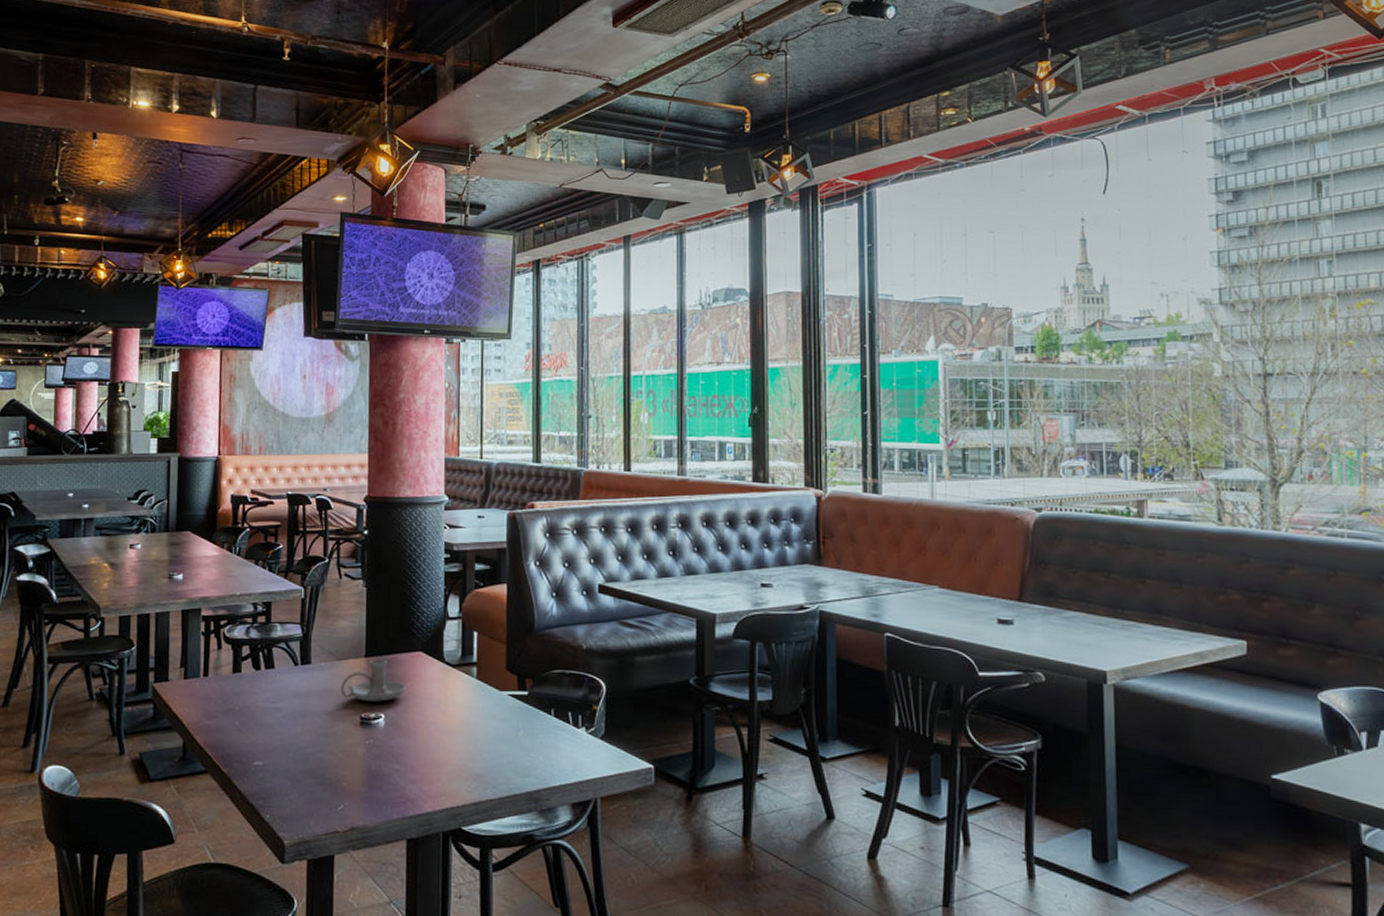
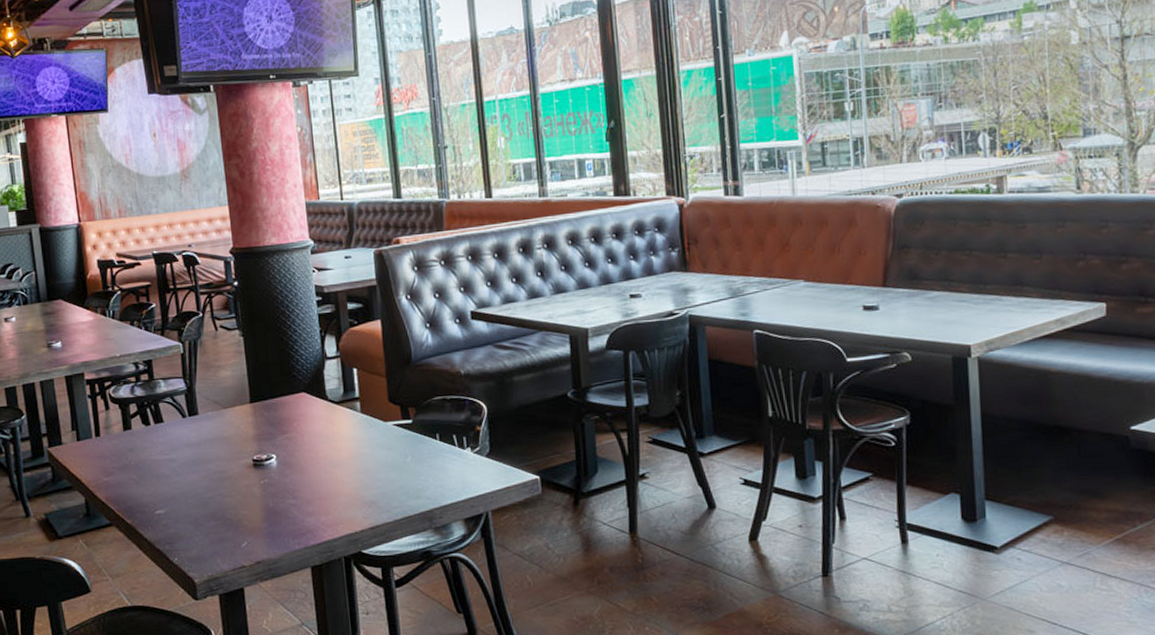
candle holder: present [340,659,406,702] -> none [230,403,294,444]

